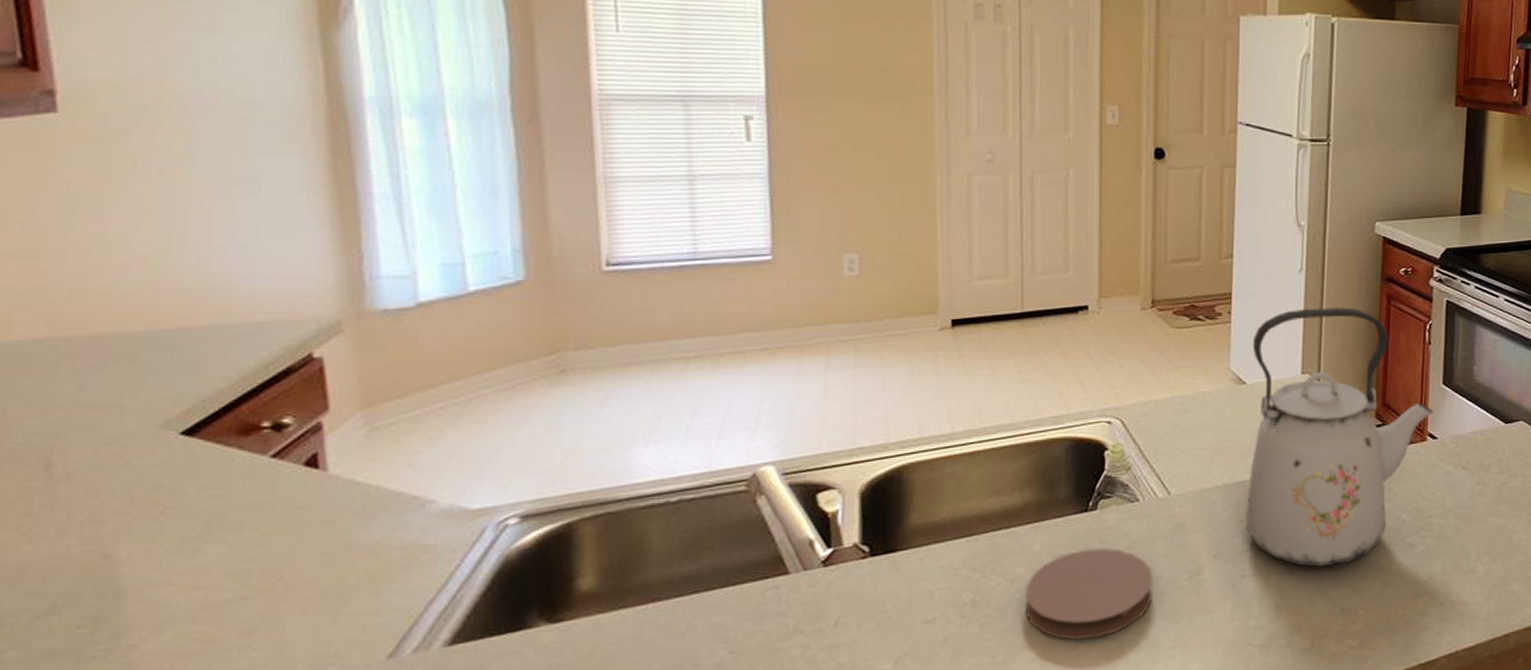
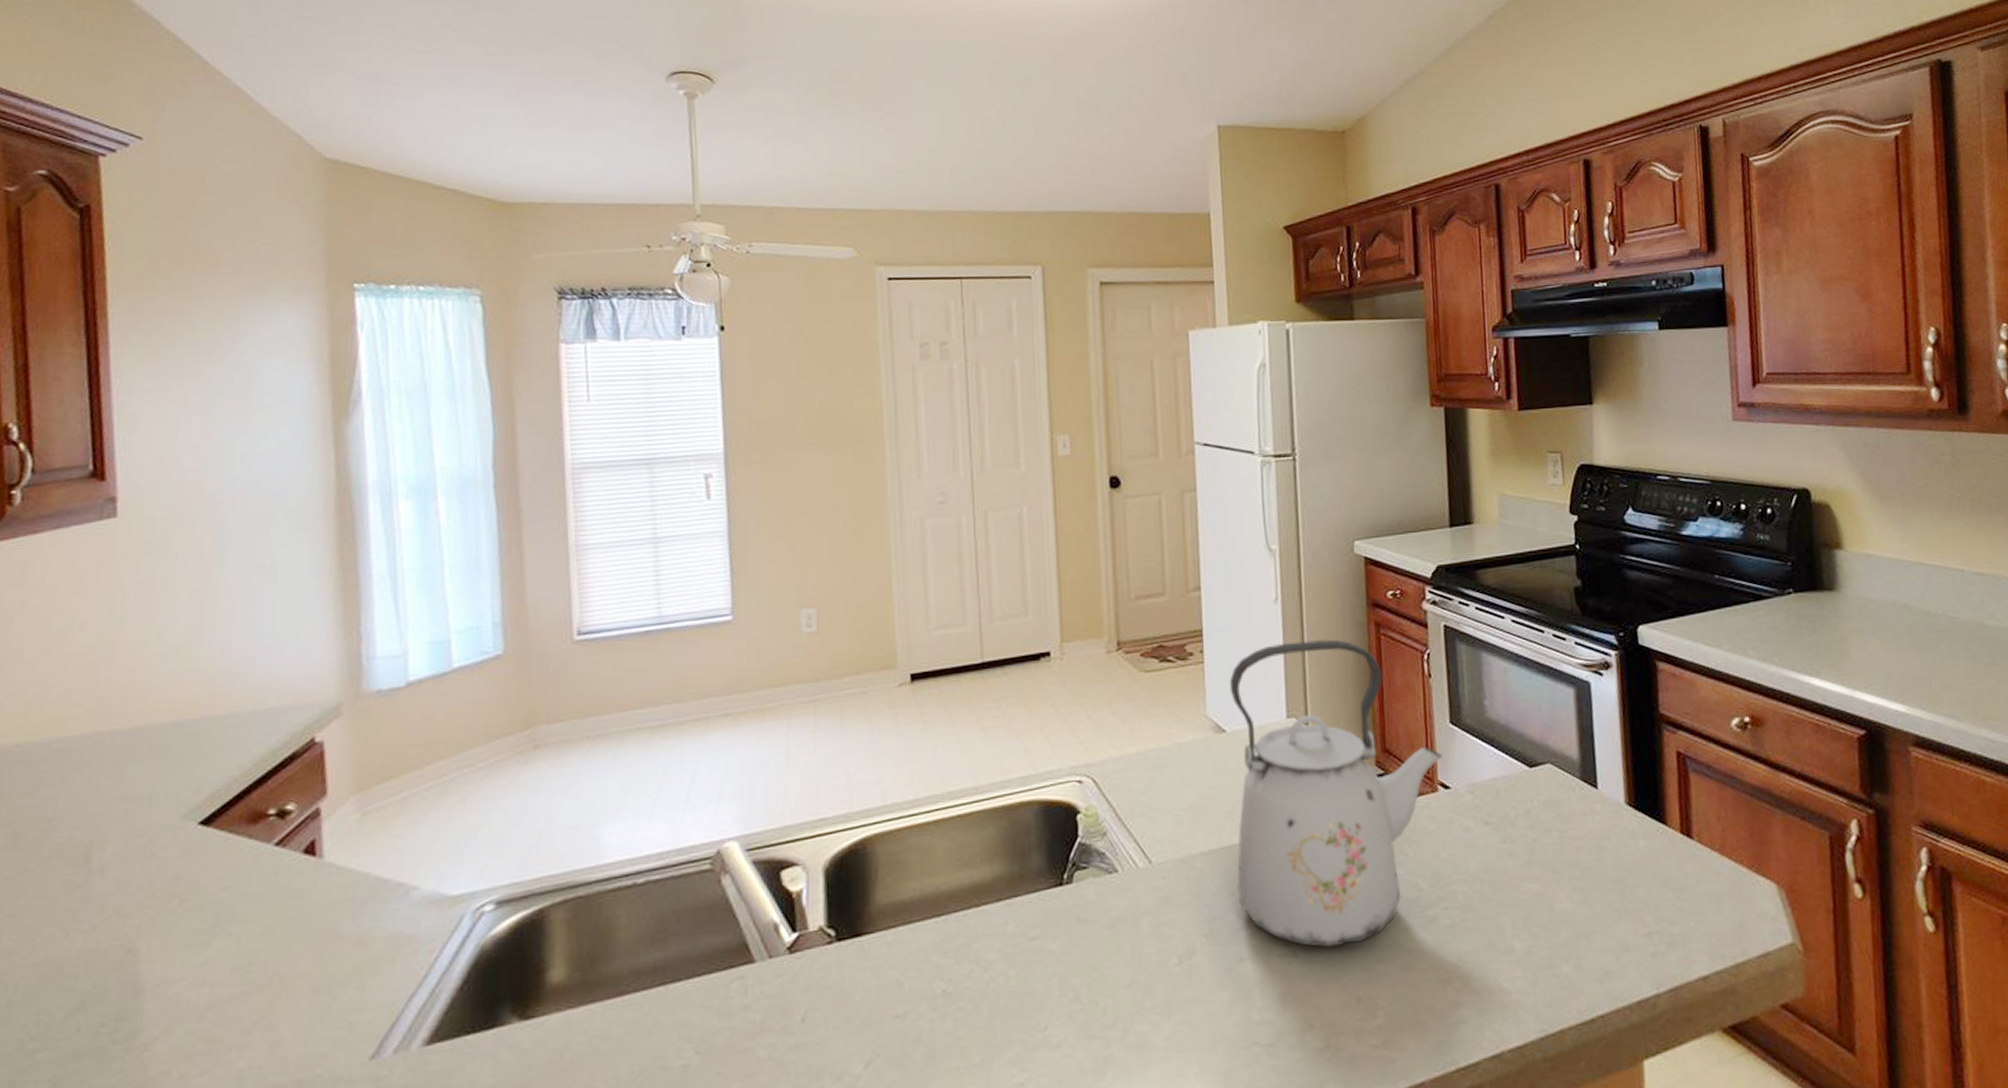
coaster: present [1025,548,1154,640] -> none [1000,927,1141,1039]

